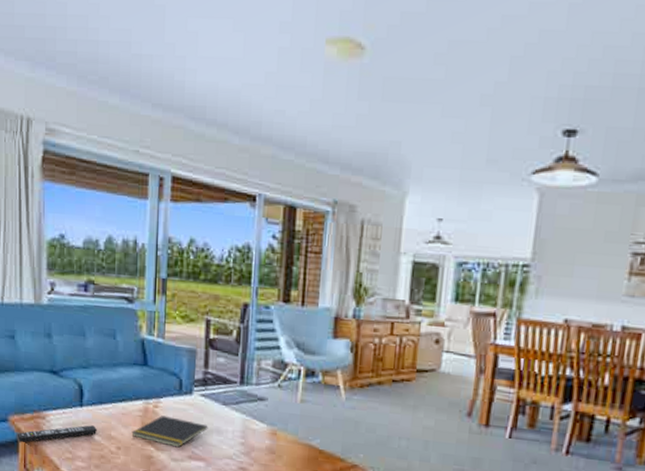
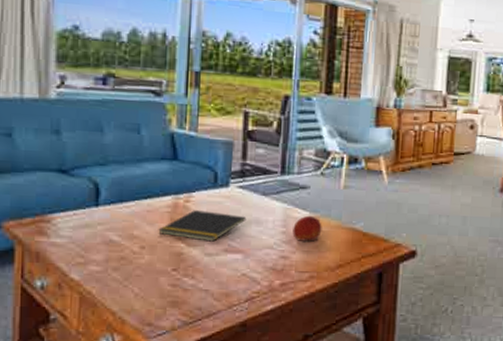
remote control: present [17,425,97,443] -> none [12,225,116,251]
fruit: none [251,428,279,455] -> present [292,215,322,241]

